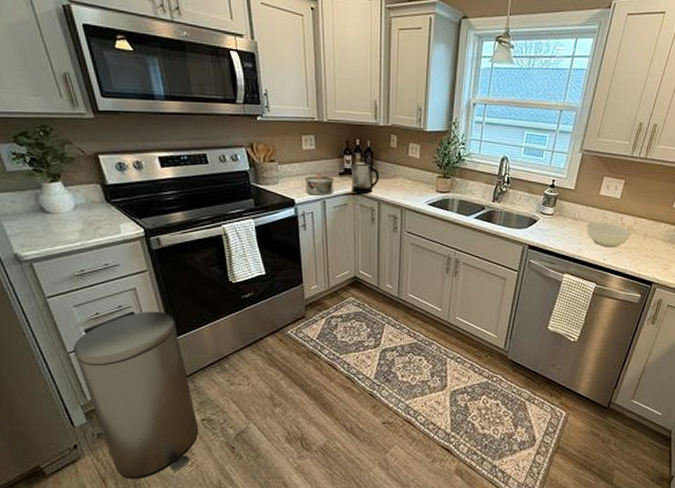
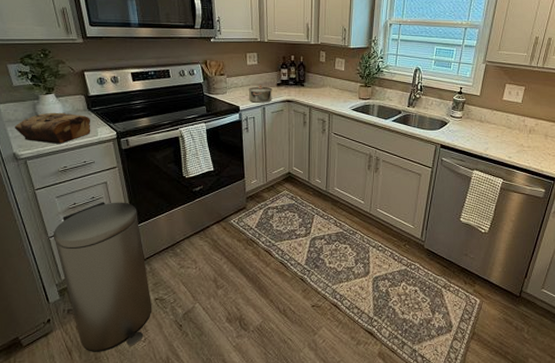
bread loaf: none [12,204,112,243] -> present [14,112,91,144]
kettle: present [350,162,379,194] -> none [286,74,311,101]
bowl: present [587,221,632,248] -> none [493,123,534,147]

